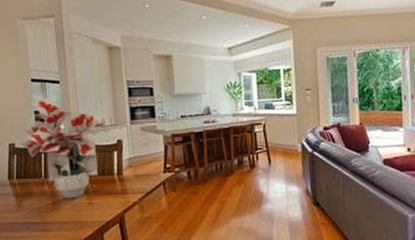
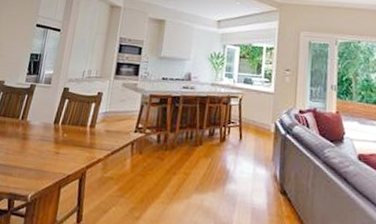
bouquet: present [20,97,105,199] -> none [9,42,91,146]

